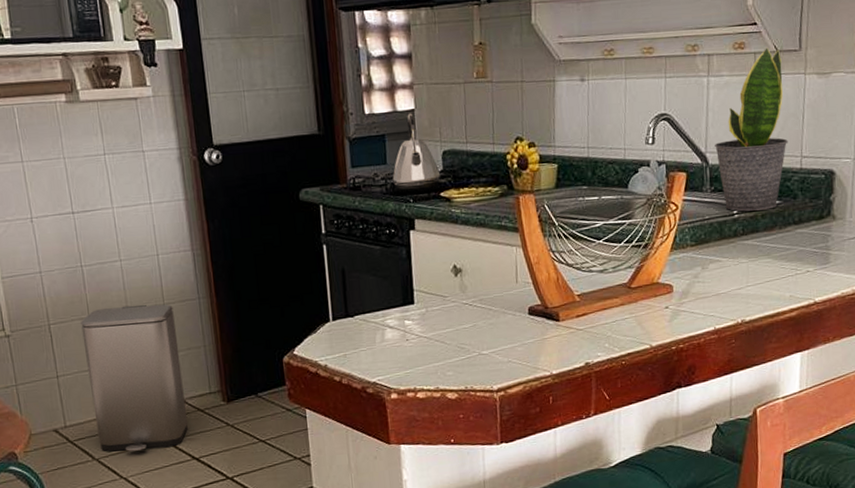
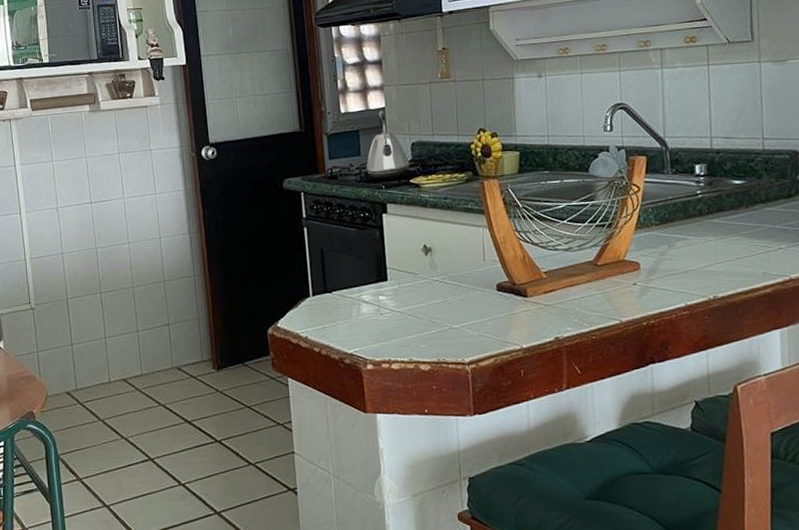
pedal bin: present [81,304,188,452] -> none [93,280,182,414]
potted plant: present [715,46,788,212] -> none [673,39,748,192]

